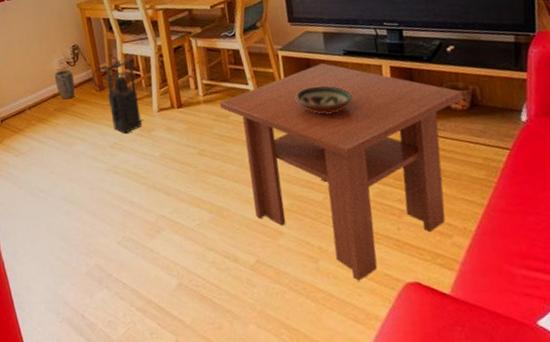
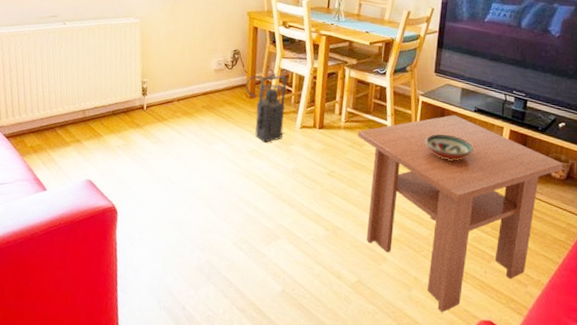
plant pot: present [54,69,75,100] -> none [209,71,229,100]

